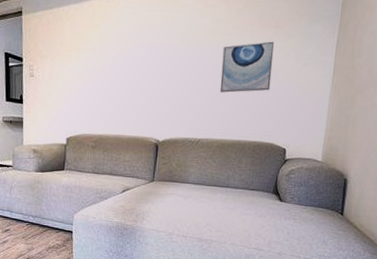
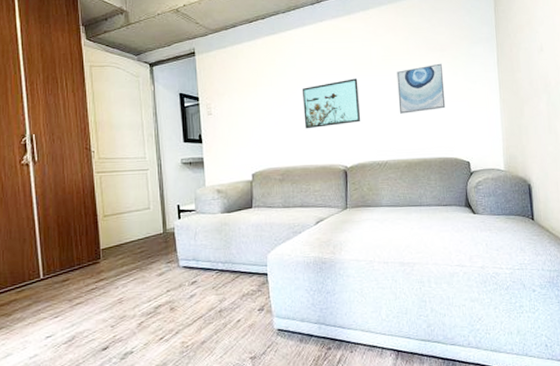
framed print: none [122,51,181,100] -> present [303,78,361,129]

